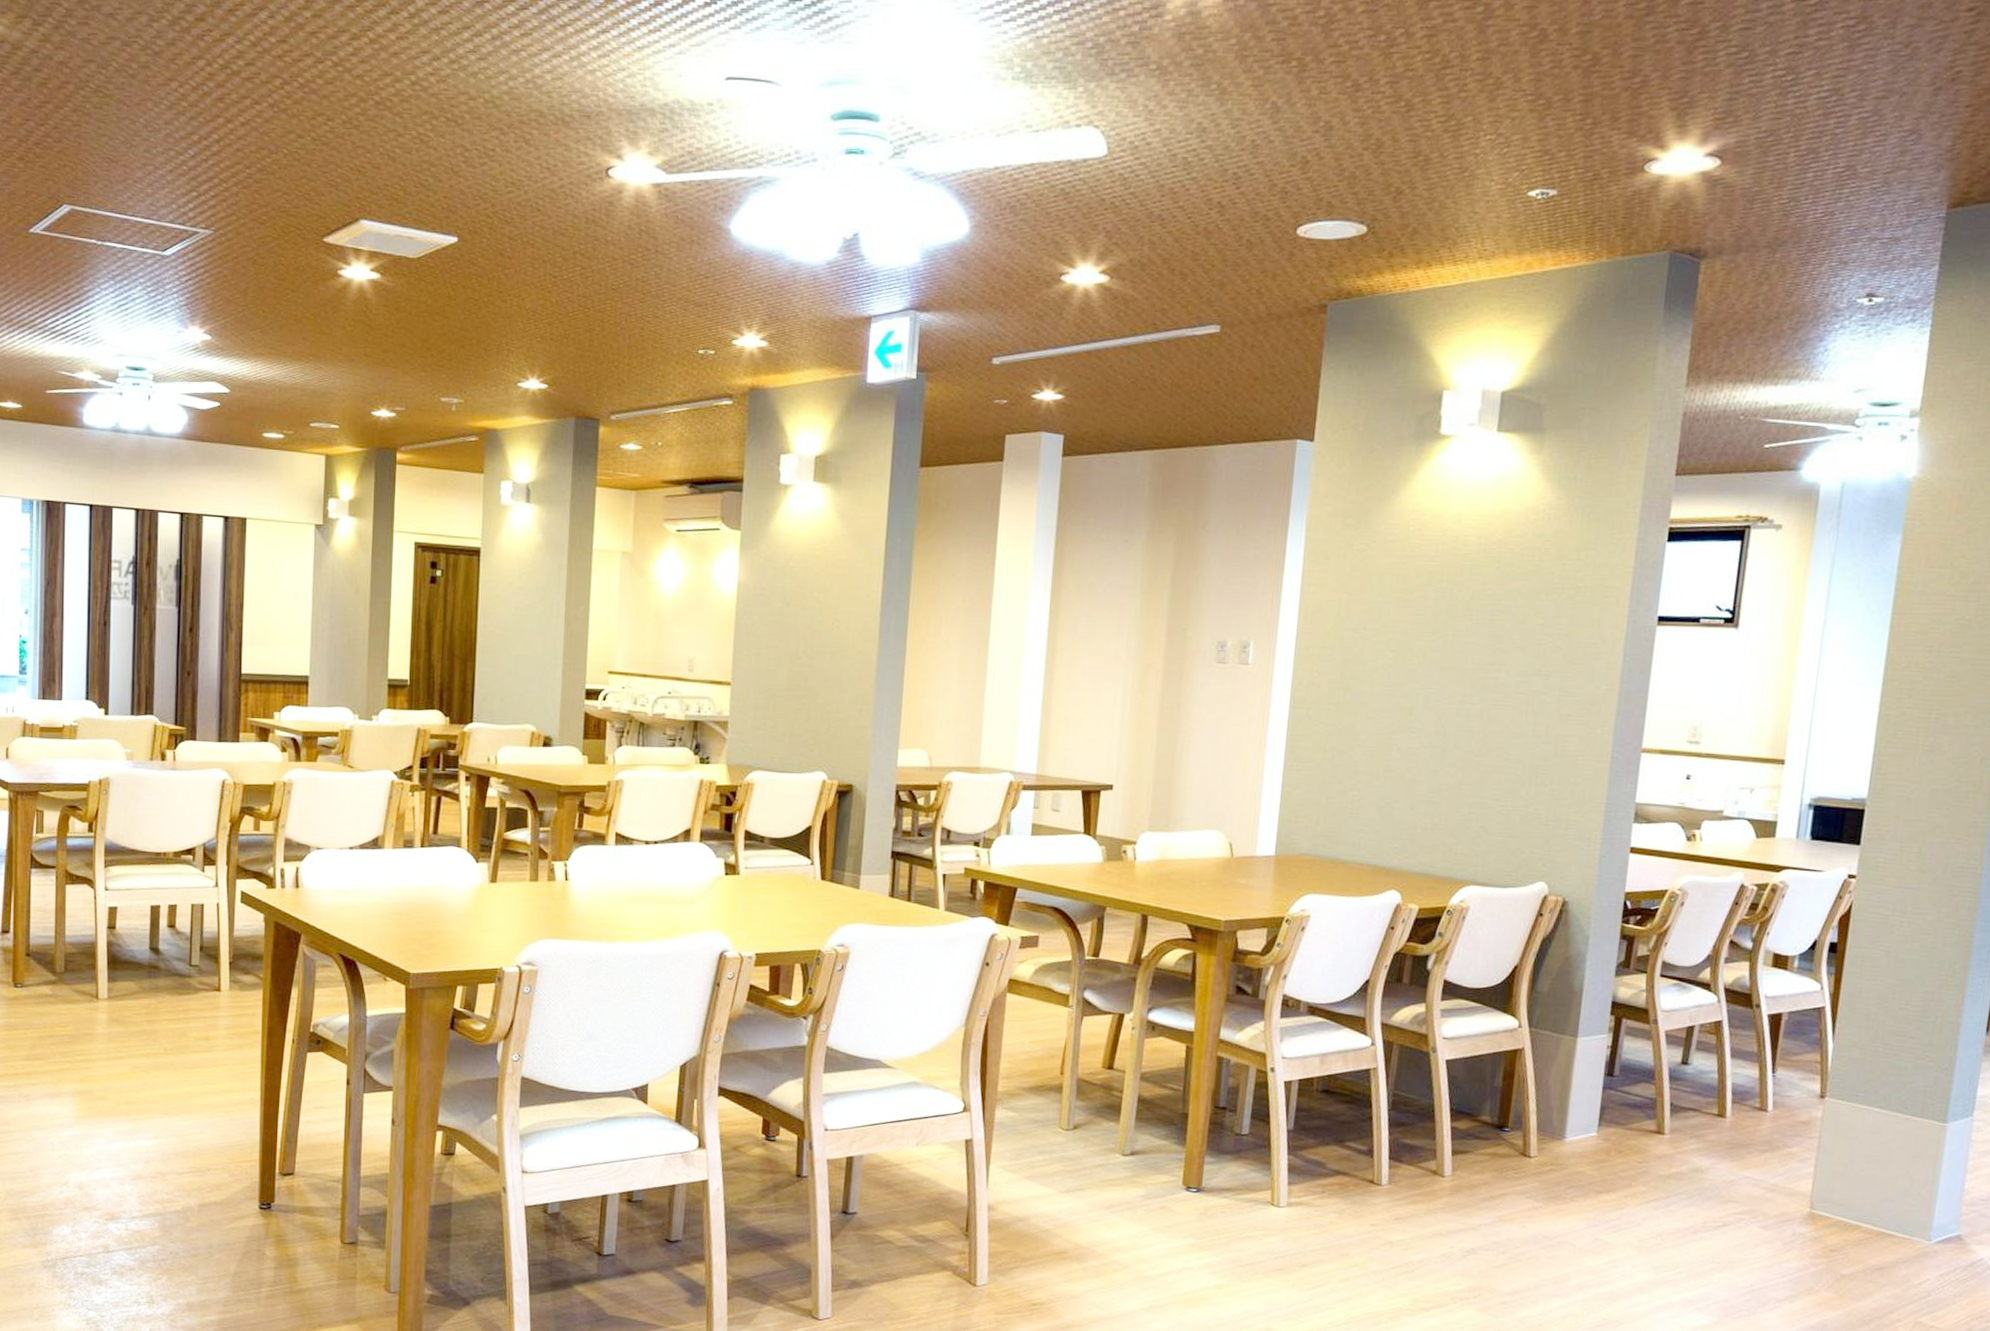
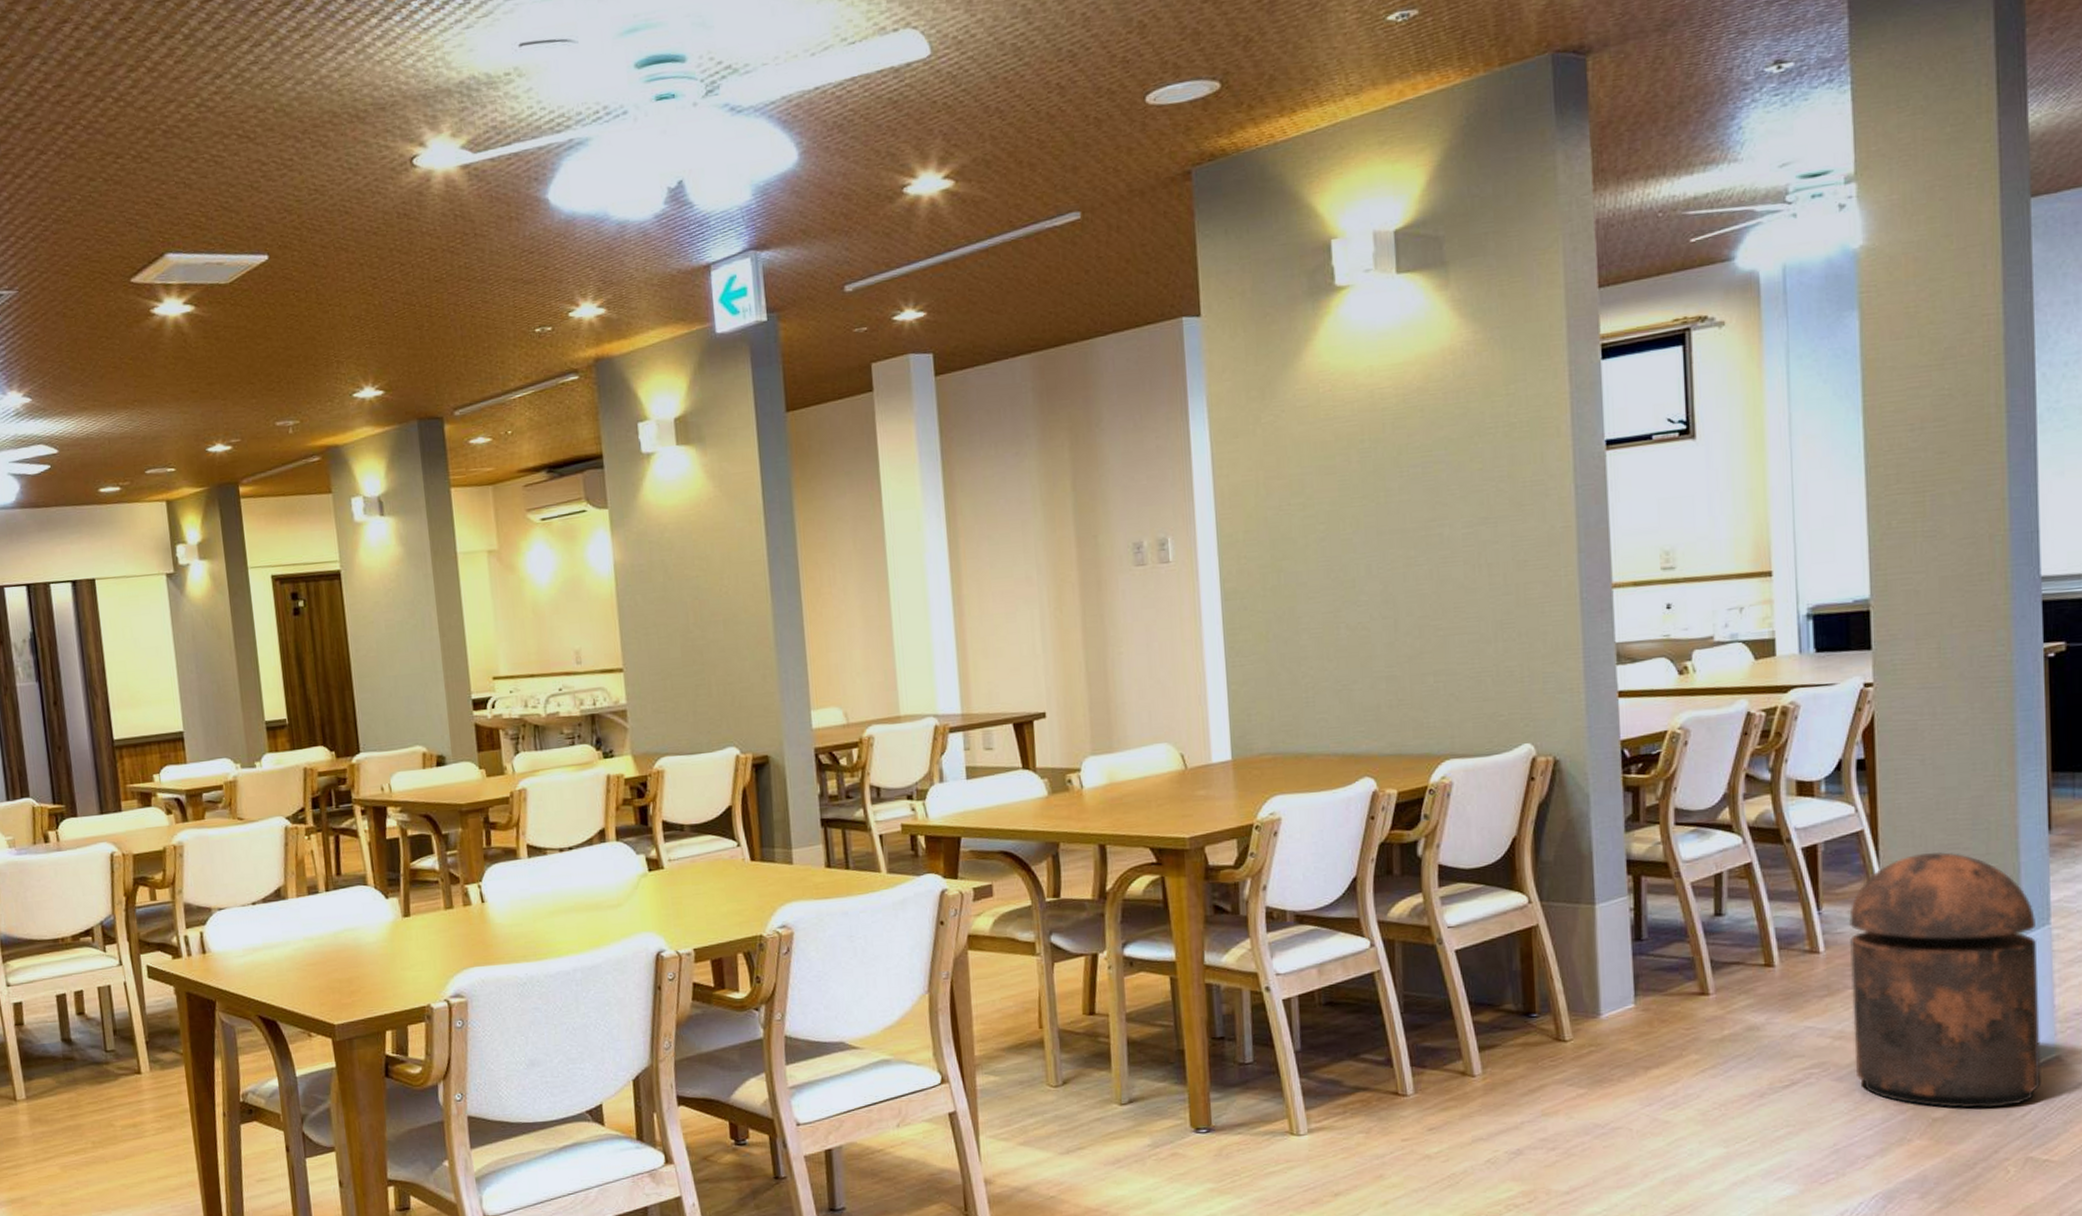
trash can: none [1780,1036,1961,1274] -> present [1849,851,2042,1109]

